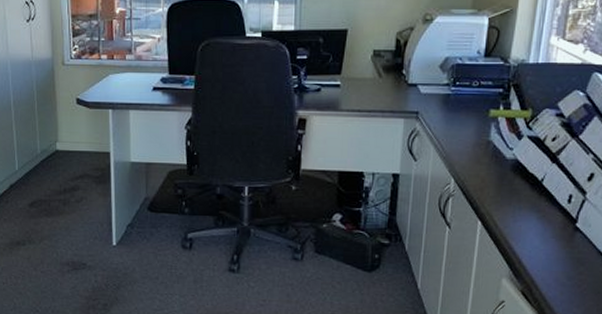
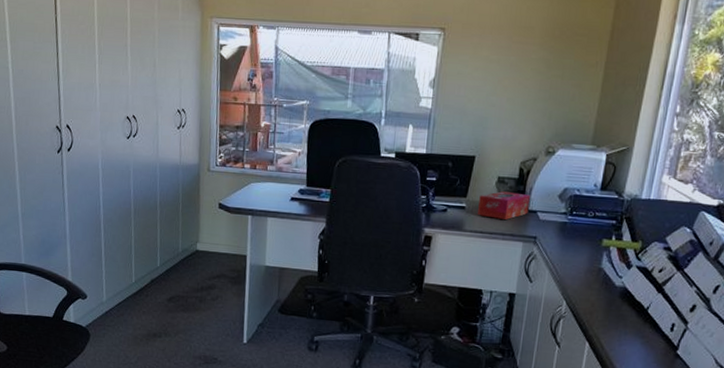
tissue box: none [354,65,409,95] -> present [478,191,530,220]

